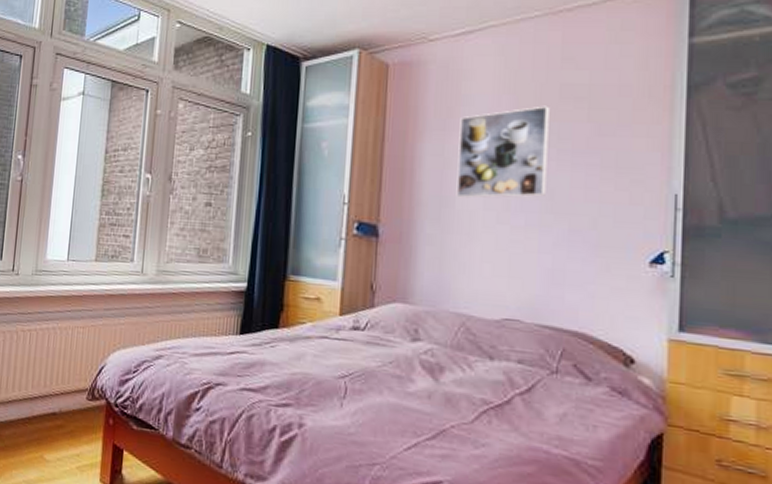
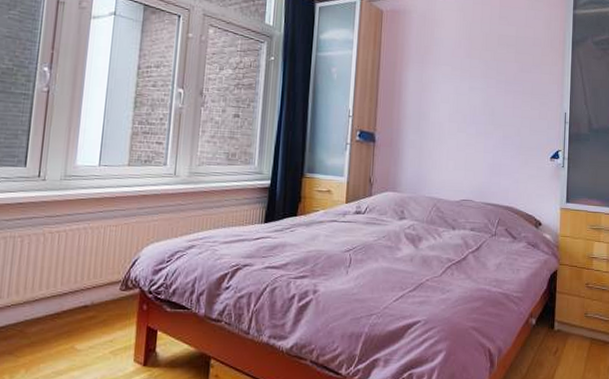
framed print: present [456,105,550,198] -> none [430,49,492,114]

